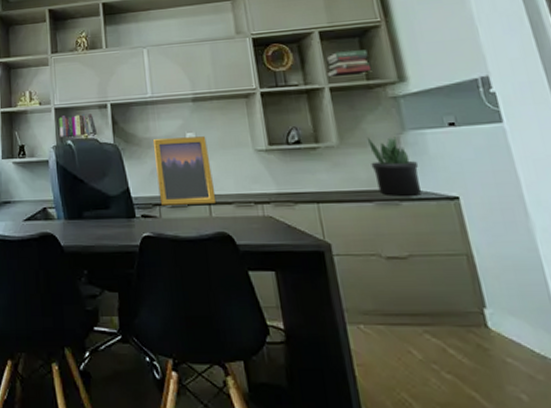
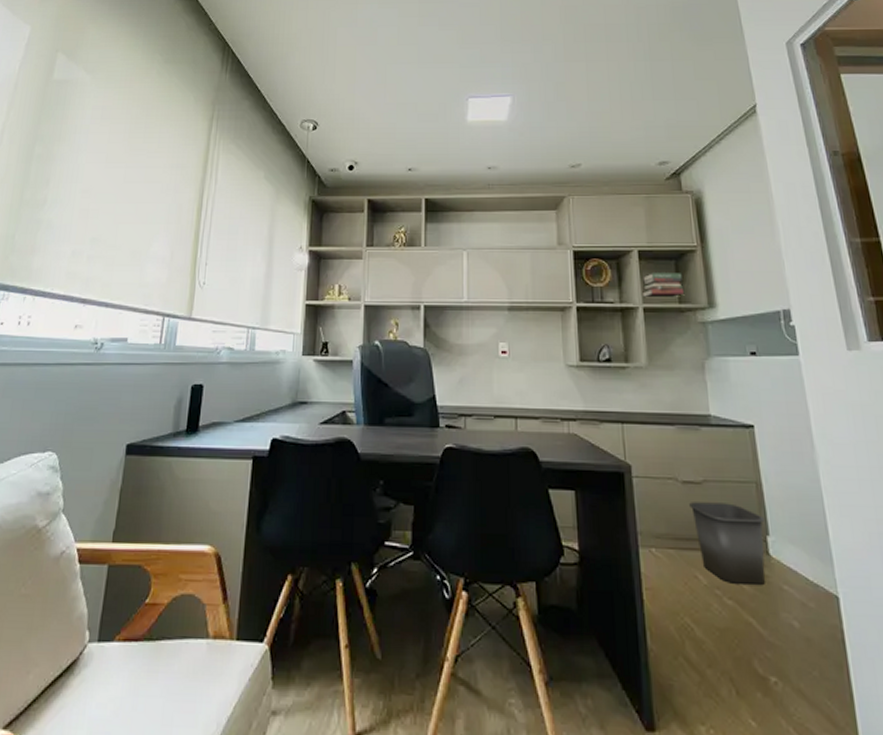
books: present [59,114,97,138] -> none [367,314,407,338]
picture frame: present [152,136,217,206] -> none [464,346,523,417]
planter: present [368,137,421,196] -> none [675,361,720,421]
waste bin: none [396,277,486,358] -> present [689,502,765,585]

